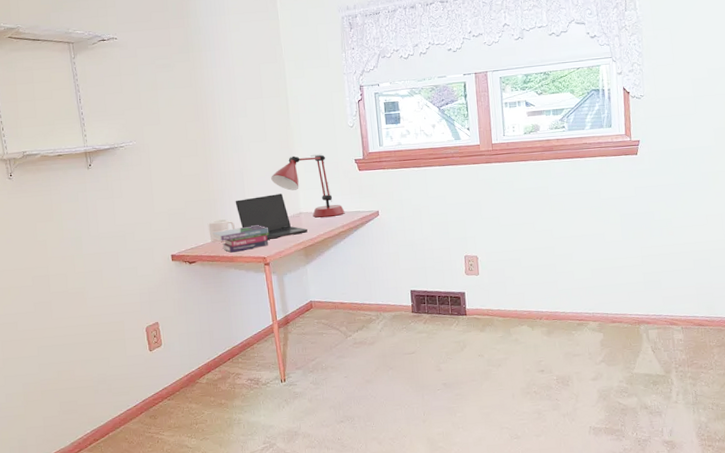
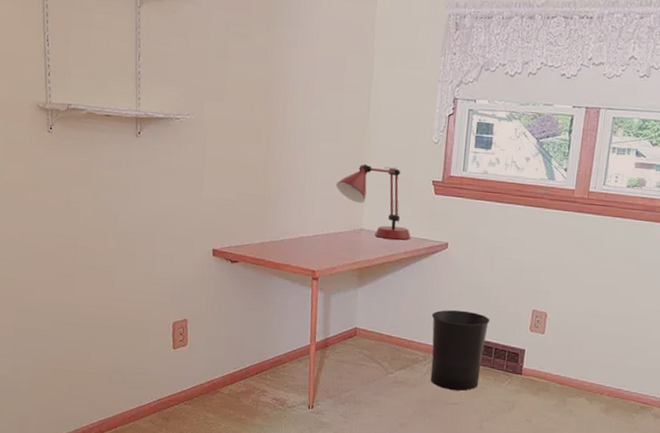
mug: present [207,219,235,243] -> none [257,219,288,246]
books: present [211,225,270,253] -> none [260,232,324,260]
laptop: present [235,193,308,240] -> none [292,202,366,253]
waste bin: none [376,267,430,341] -> present [430,310,490,391]

